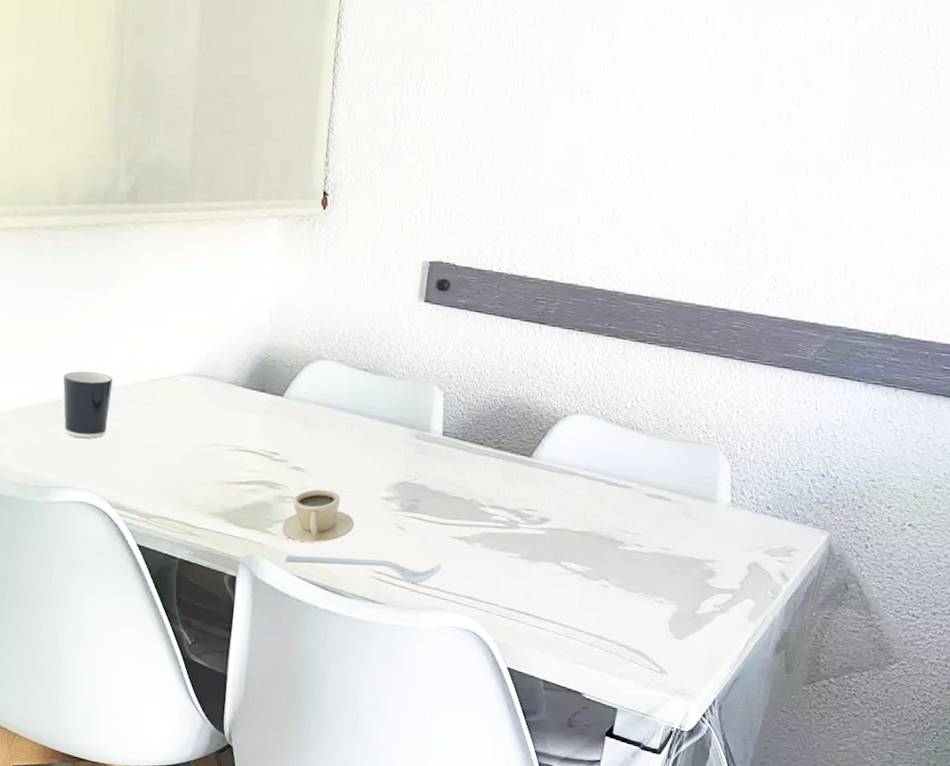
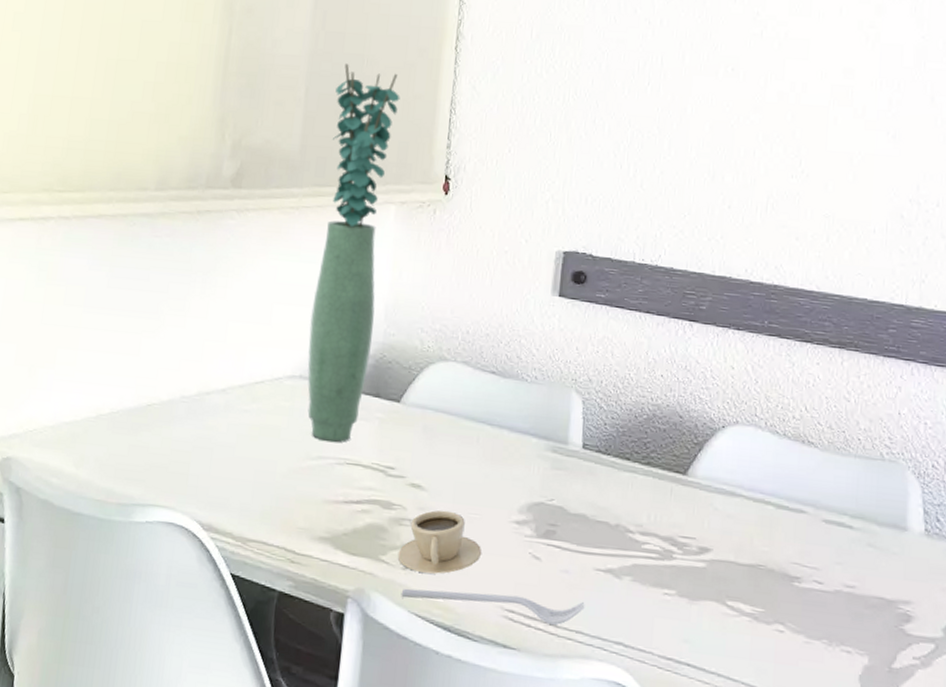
mug: present [62,371,113,439] -> none [153,372,210,449]
vase: none [200,84,282,431] -> present [307,63,400,442]

